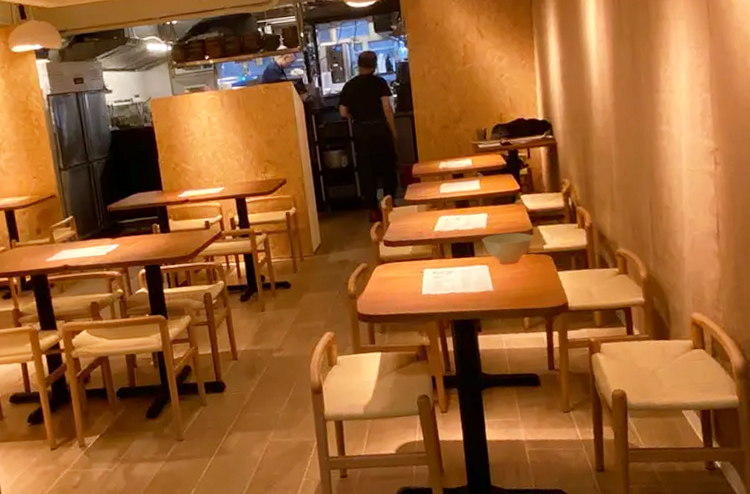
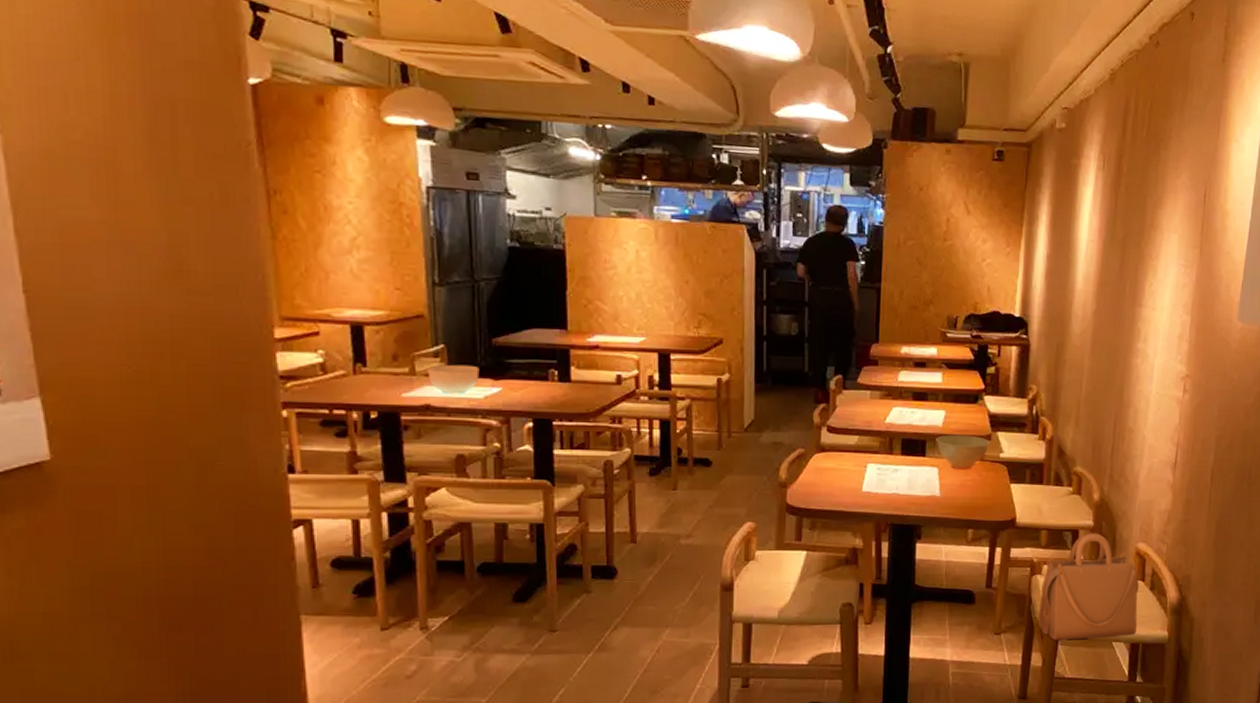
bowl: none [62,229,101,255] -> present [427,364,480,394]
handbag: none [602,308,705,414] -> present [1038,533,1139,641]

